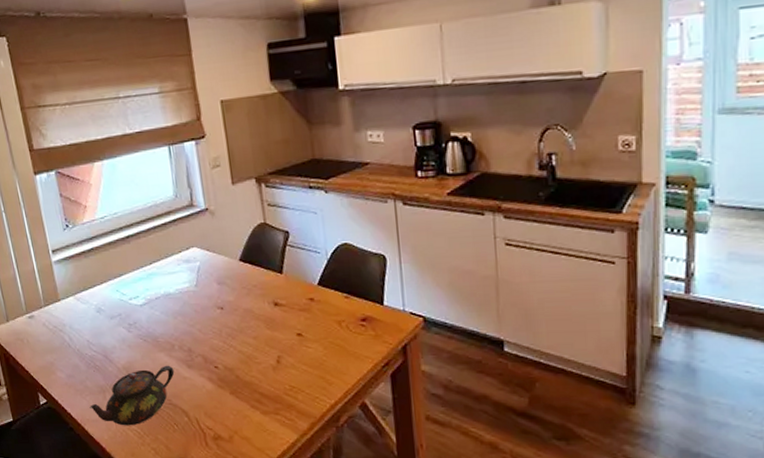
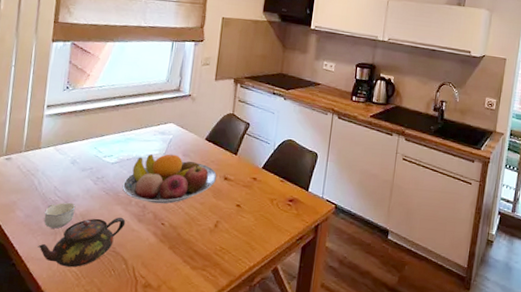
cup: none [85,356,117,386] -> present [44,202,76,229]
fruit bowl: none [158,284,266,345] -> present [122,154,217,204]

